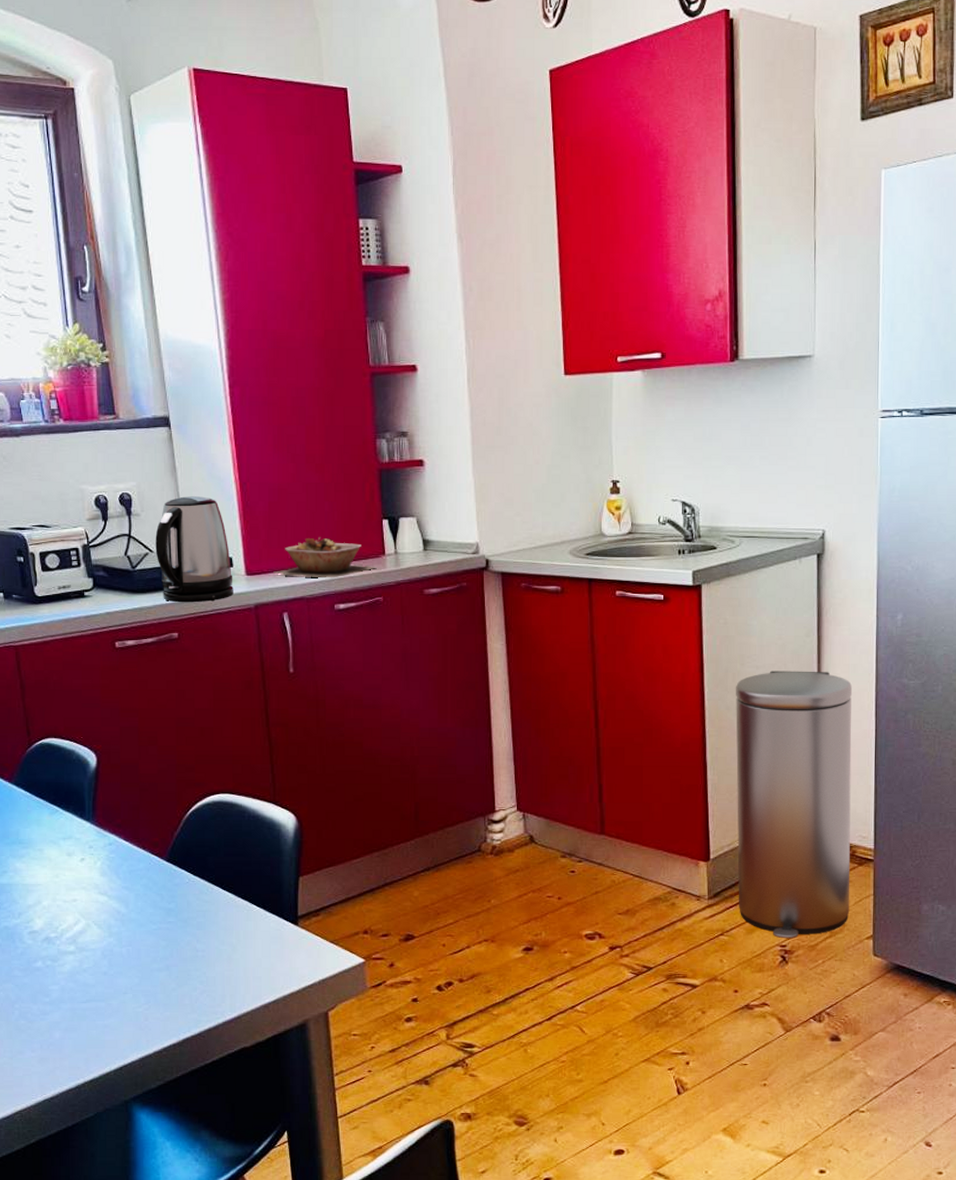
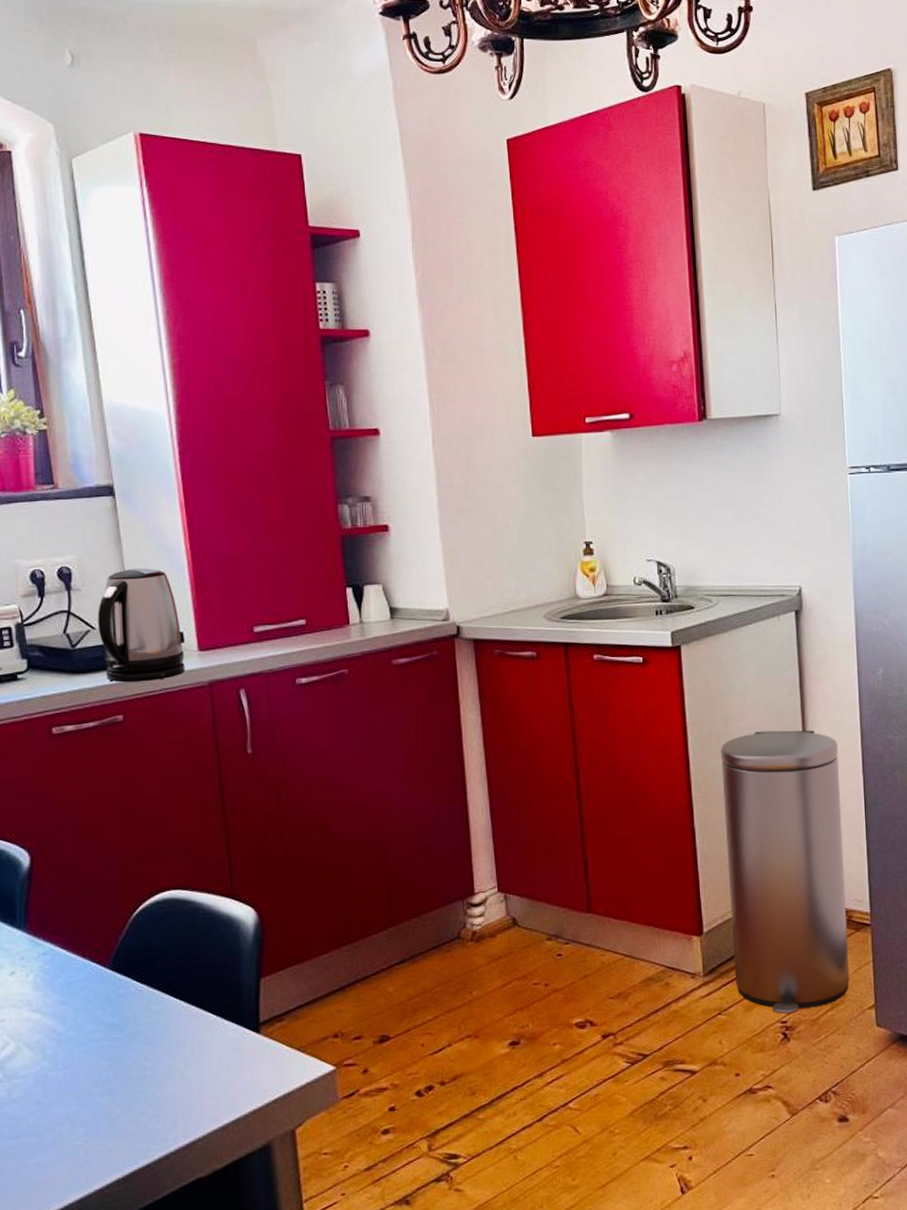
food container: present [273,537,377,579] -> none [229,608,341,651]

